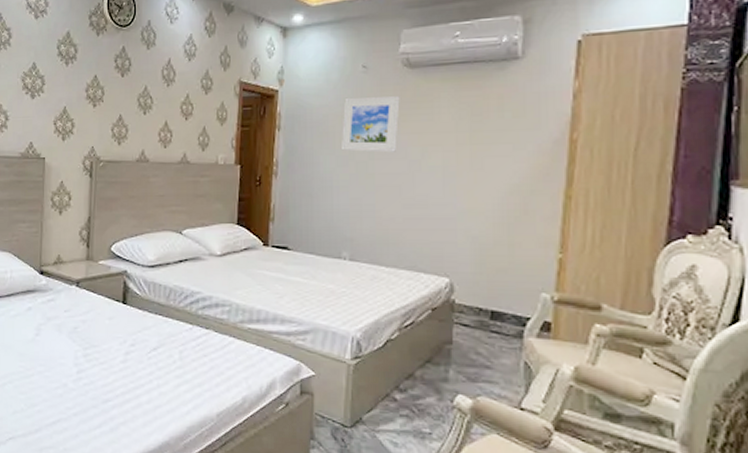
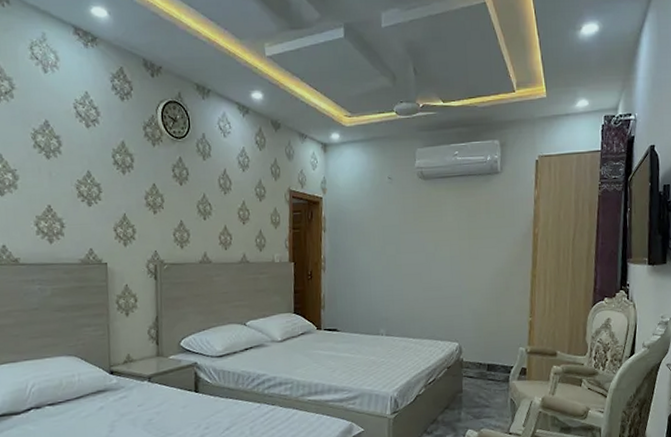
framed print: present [340,95,400,153] -> none [374,201,418,248]

